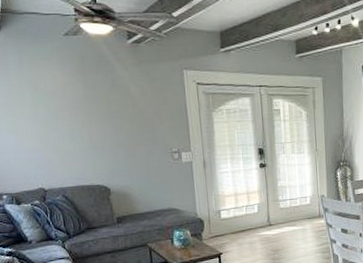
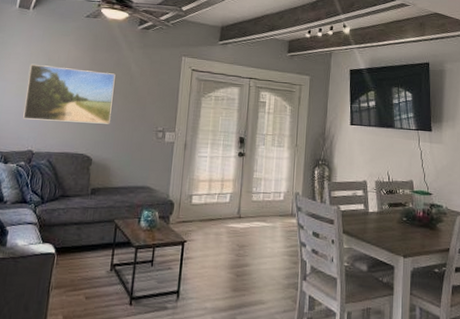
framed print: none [14,95,120,157] -> present [23,63,116,124]

